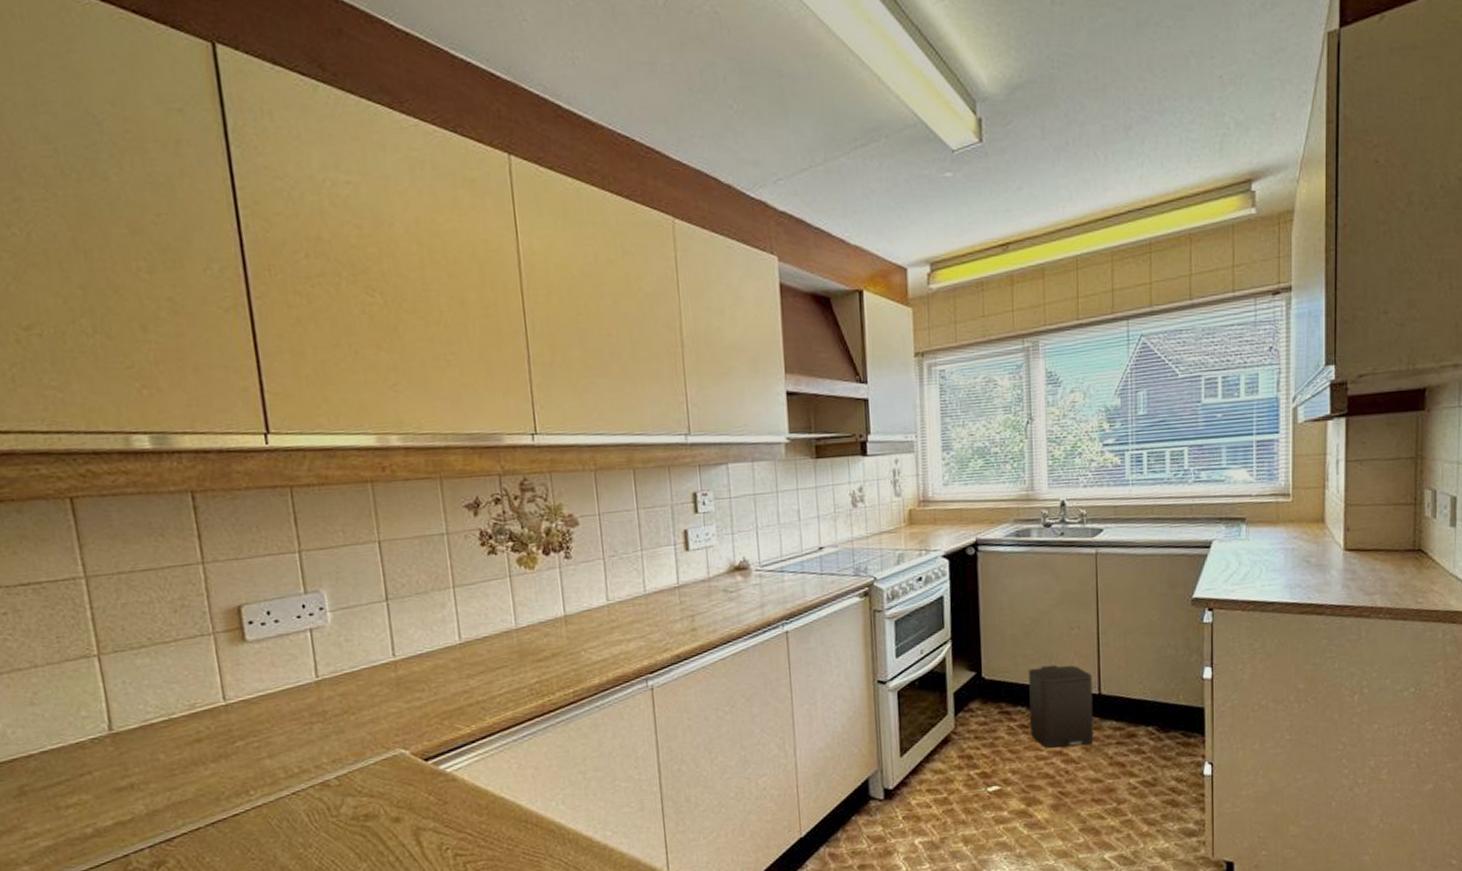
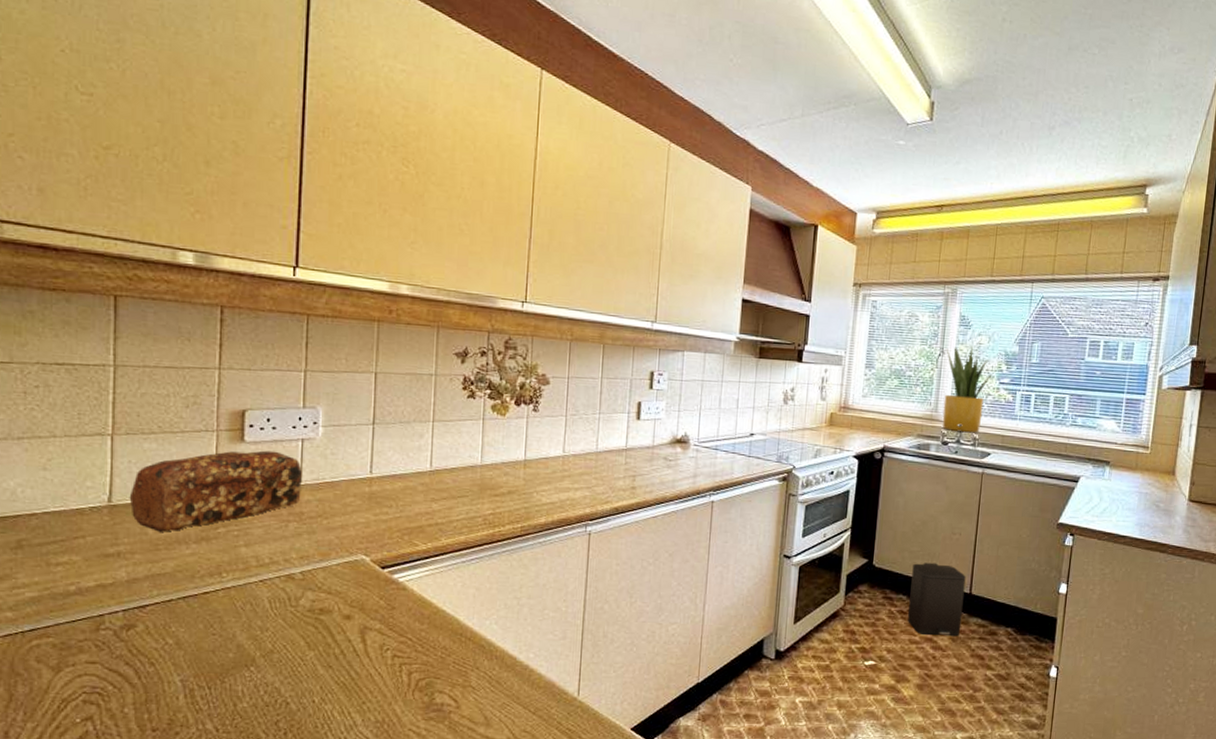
bread loaf: none [130,647,321,755] -> present [129,450,302,532]
planter: none [1035,405,1095,510] -> present [942,345,994,433]

